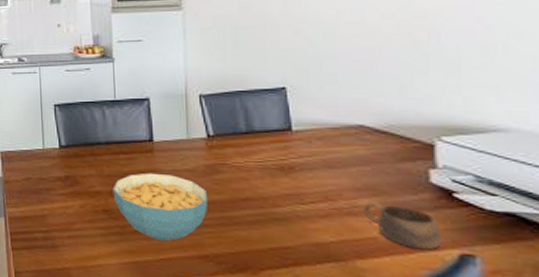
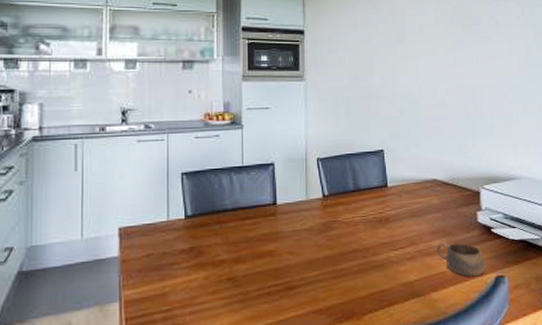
cereal bowl: present [113,173,207,241] -> none [237,235,322,301]

